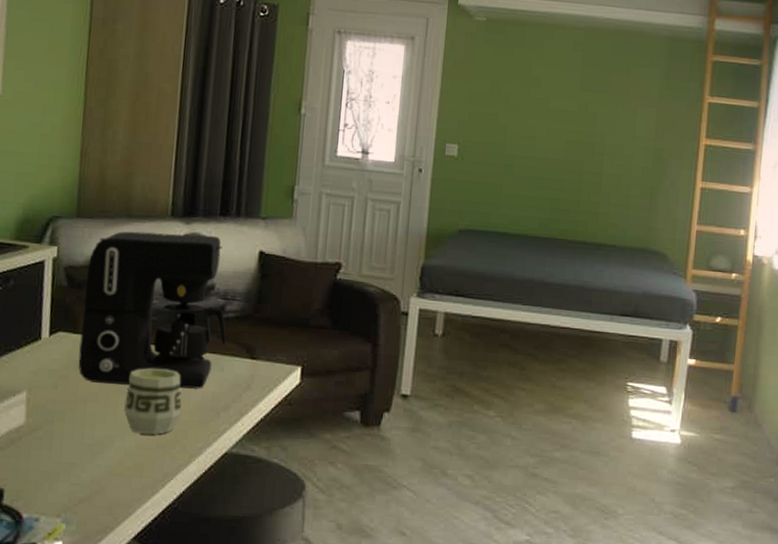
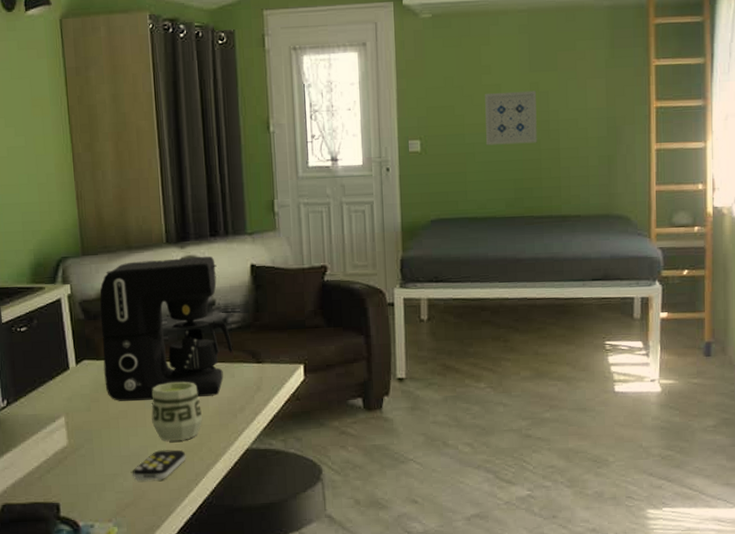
remote control: none [92,441,157,477] -> present [132,449,186,481]
wall art: none [526,106,584,164] -> present [485,90,537,145]

